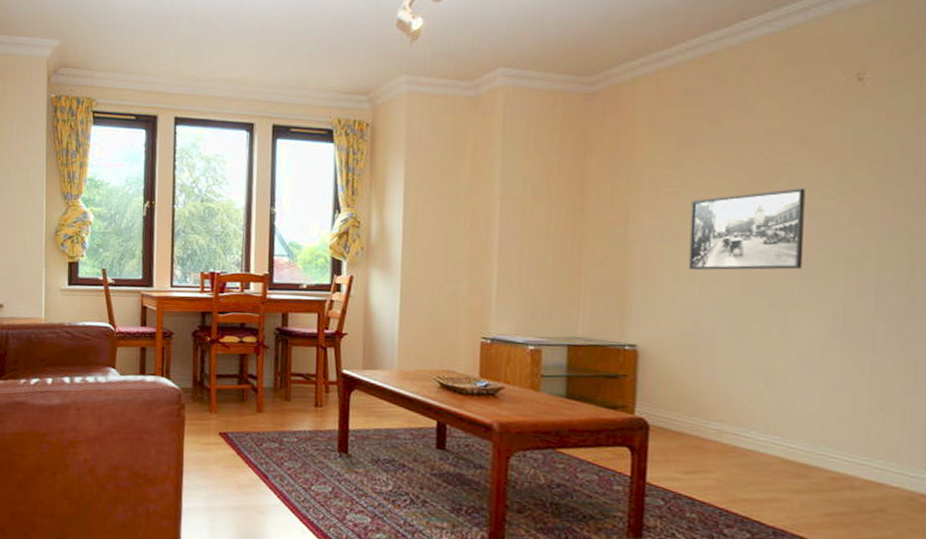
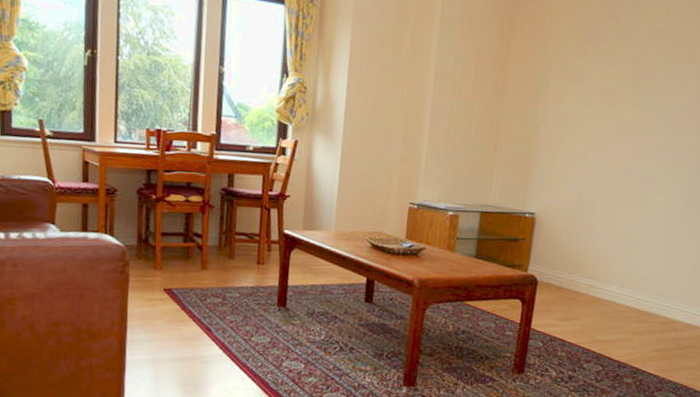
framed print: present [688,189,806,270] -> none [581,84,675,153]

